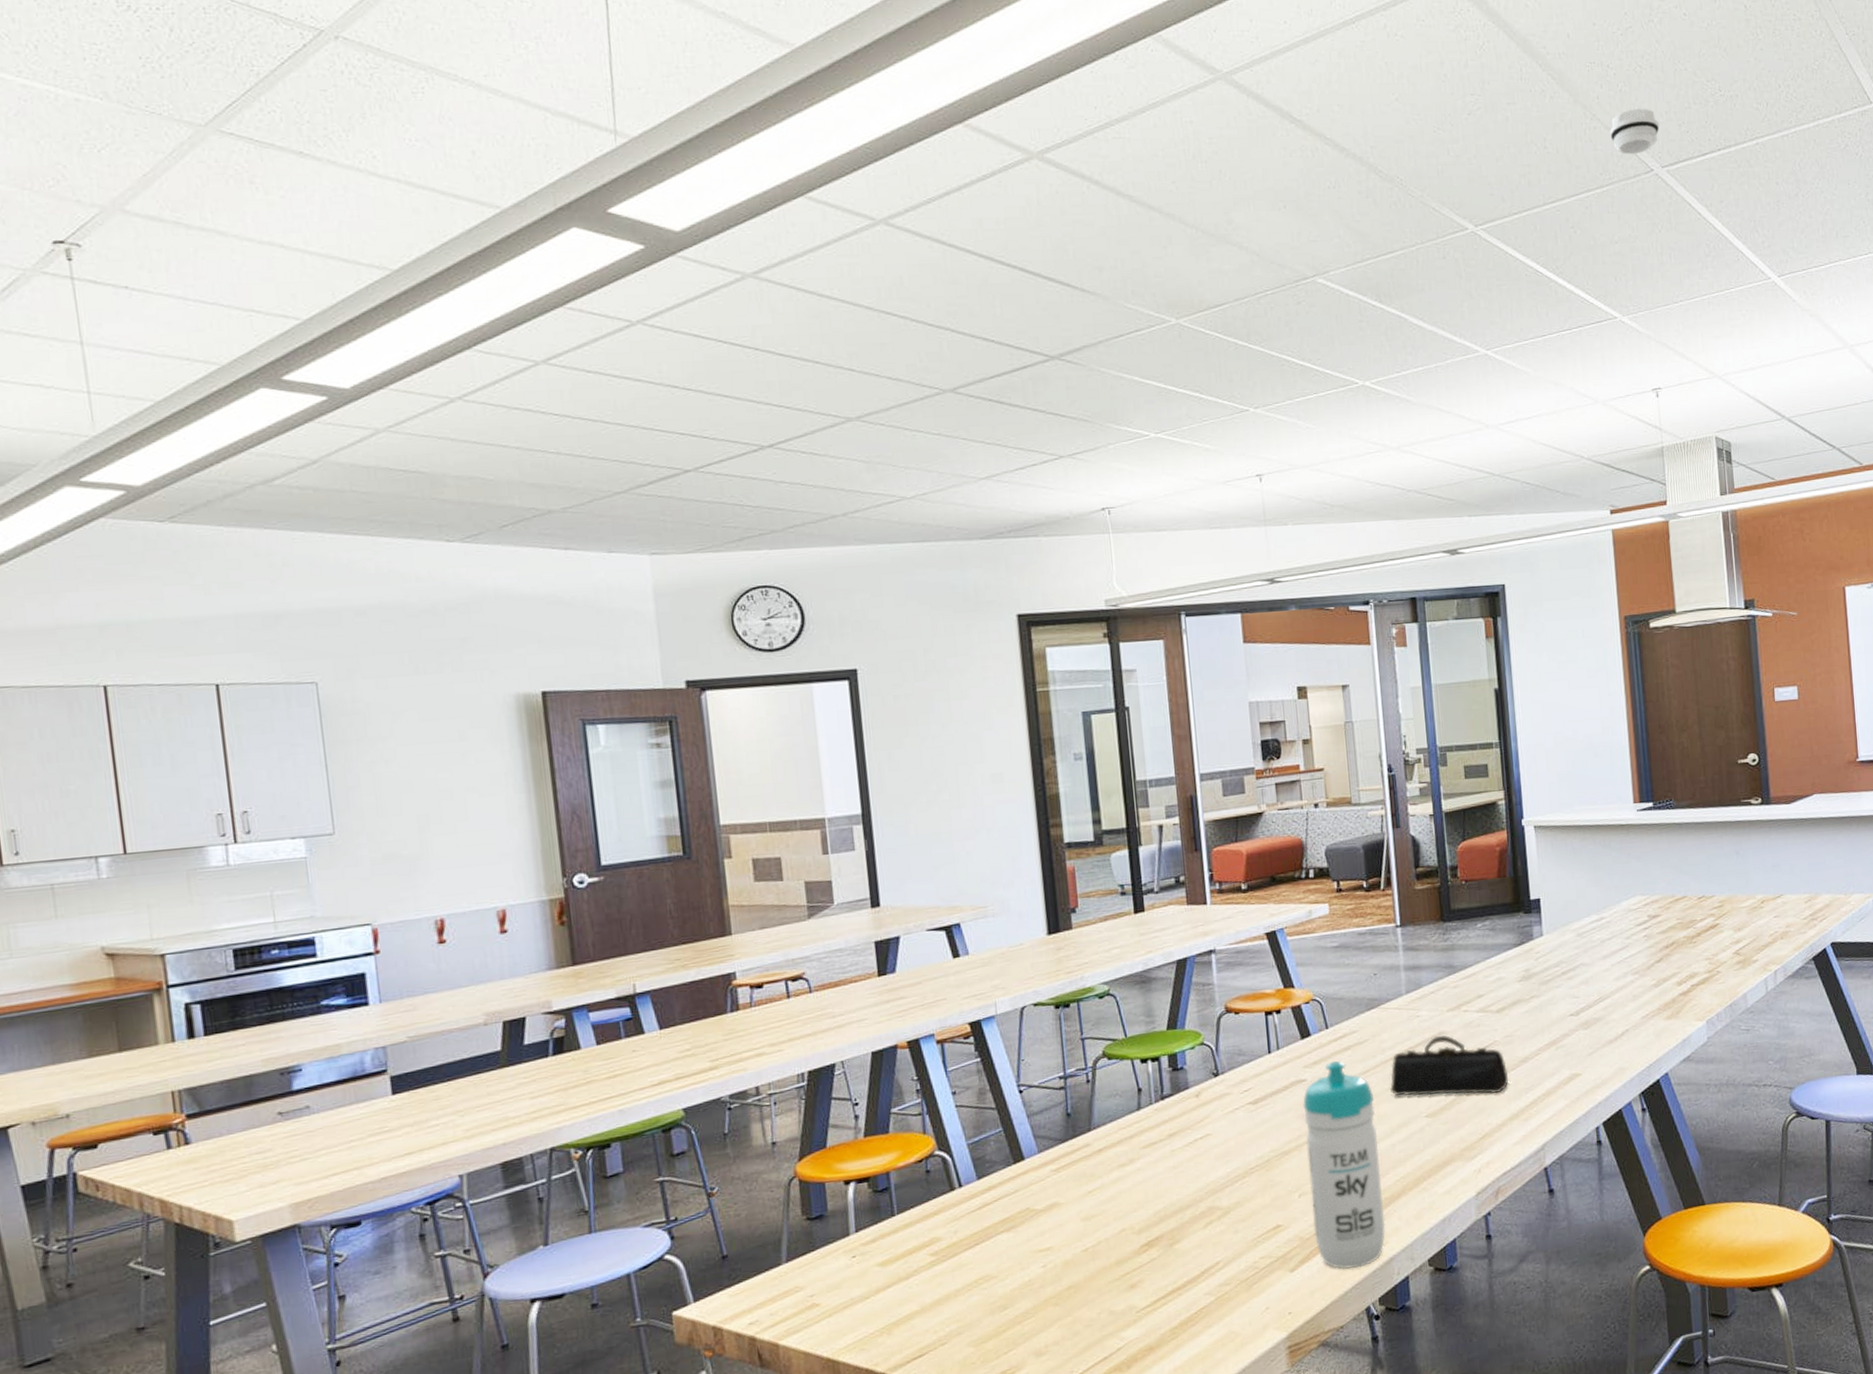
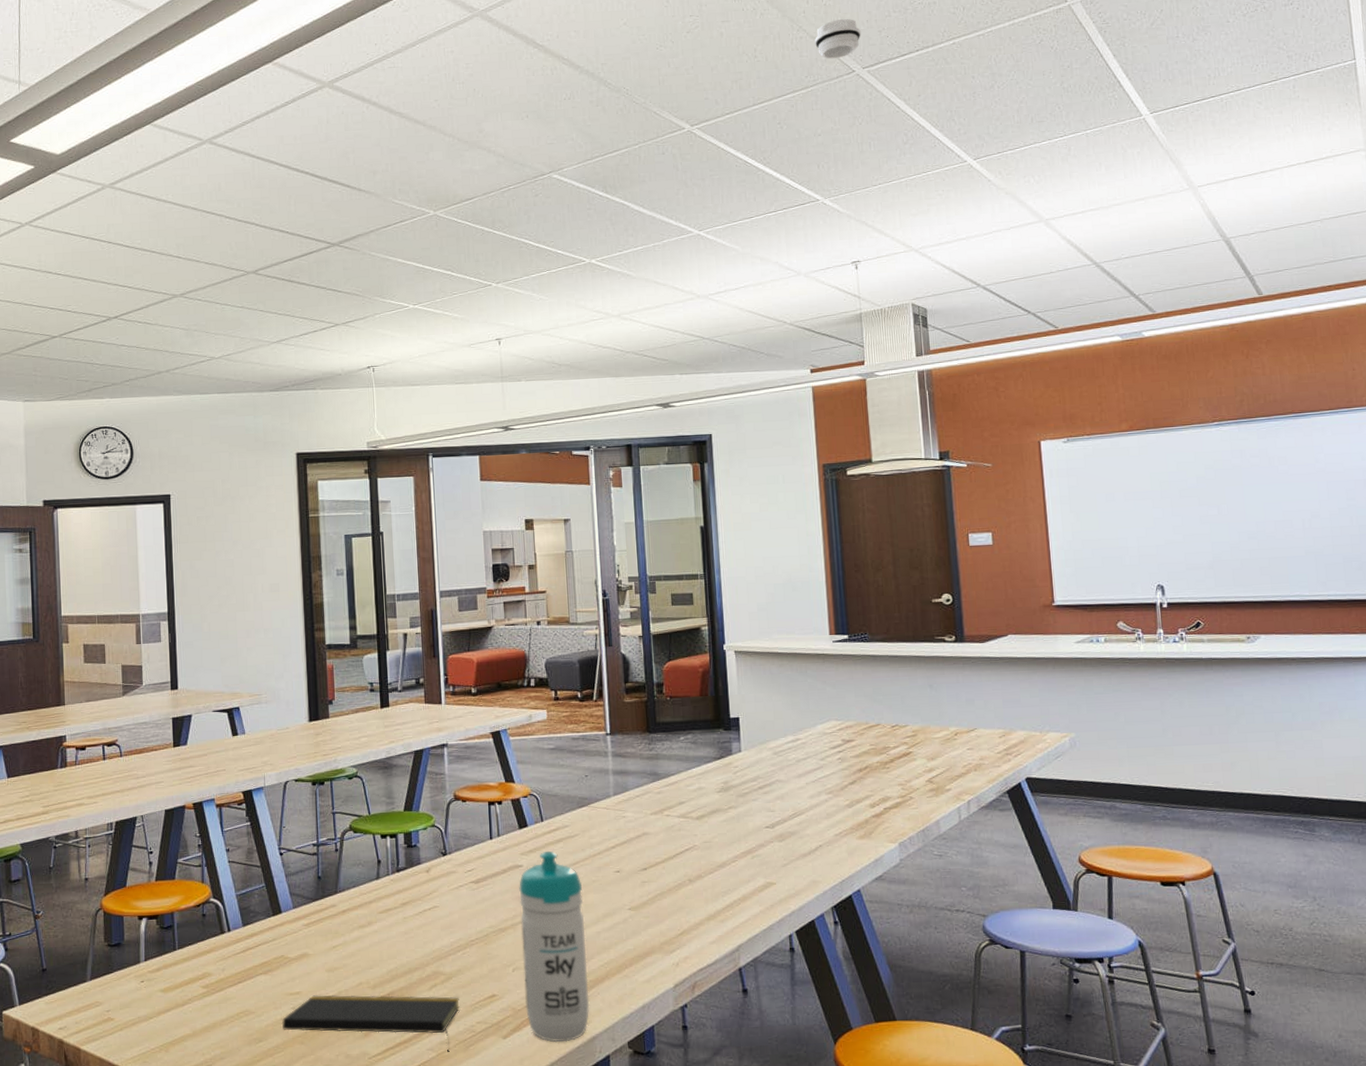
notepad: none [1030,1232,1240,1294] -> present [281,995,460,1052]
pencil case: present [1390,1035,1508,1096] -> none [597,836,706,894]

